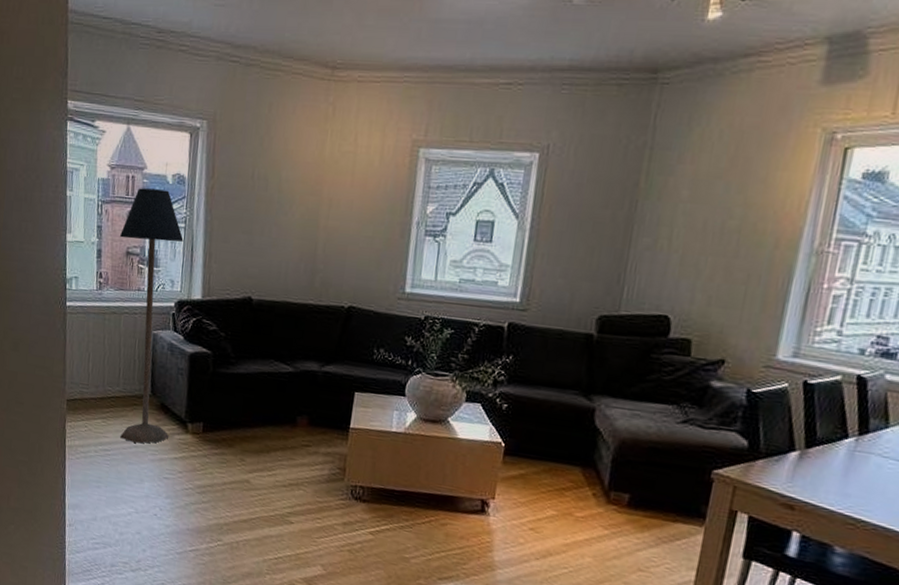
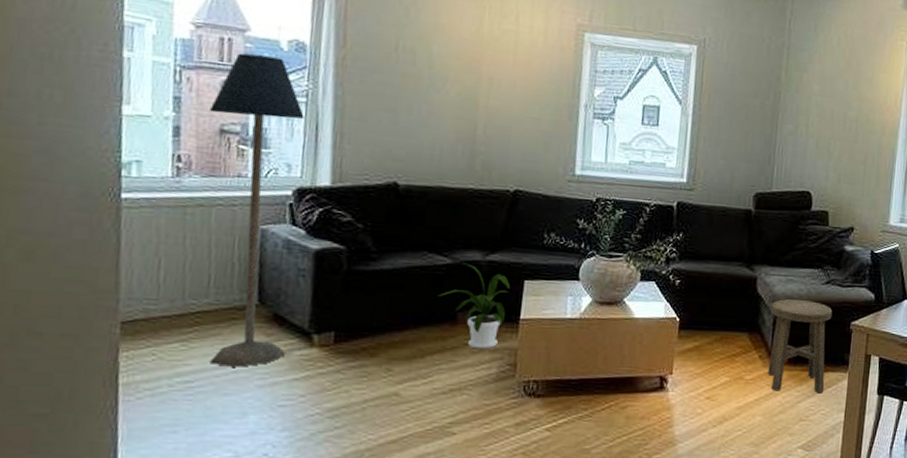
house plant: none [282,372,342,452] -> present [438,263,510,350]
stool: none [602,435,689,546] -> present [768,299,833,394]

